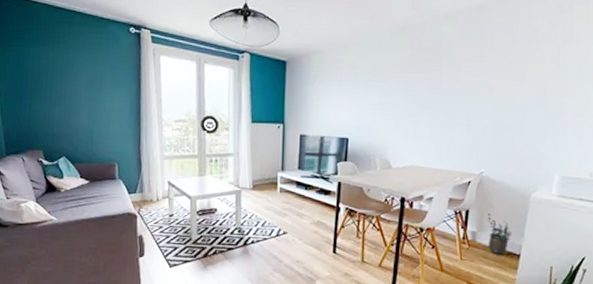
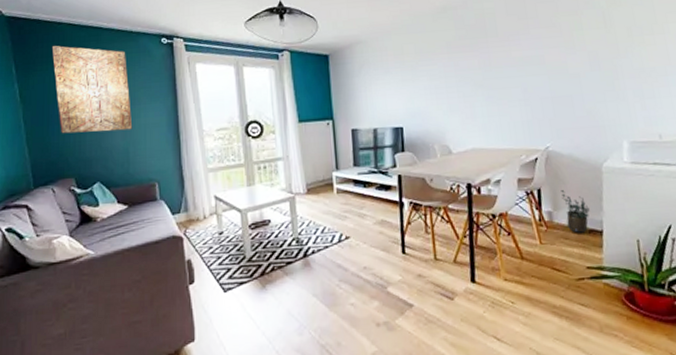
wall art: none [27,23,98,112] -> present [51,45,133,134]

